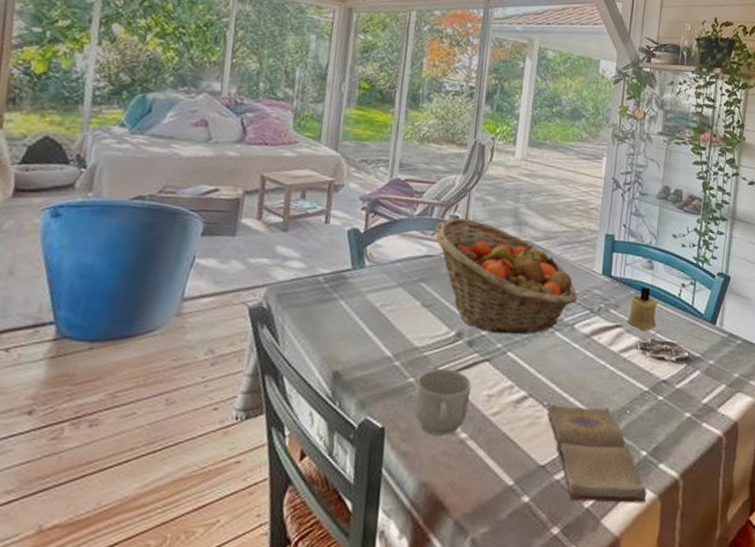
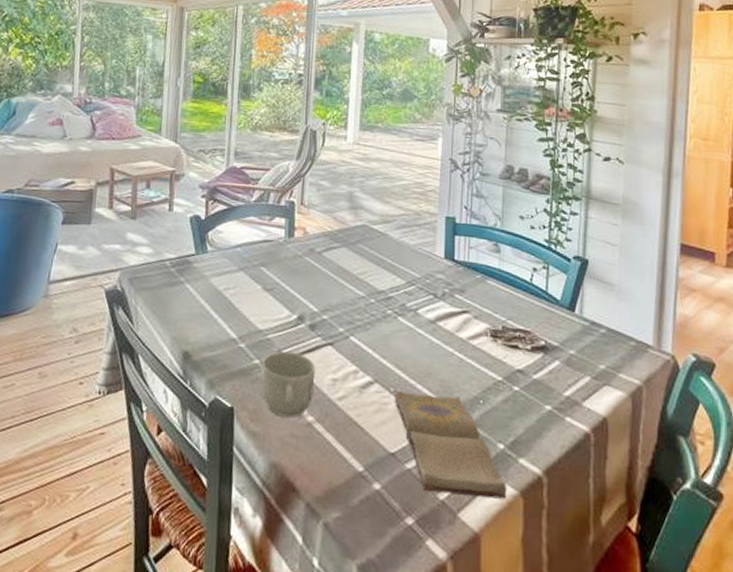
fruit basket: present [434,218,577,335] -> none [271,203,419,320]
candle: present [627,287,659,330] -> none [474,271,508,317]

